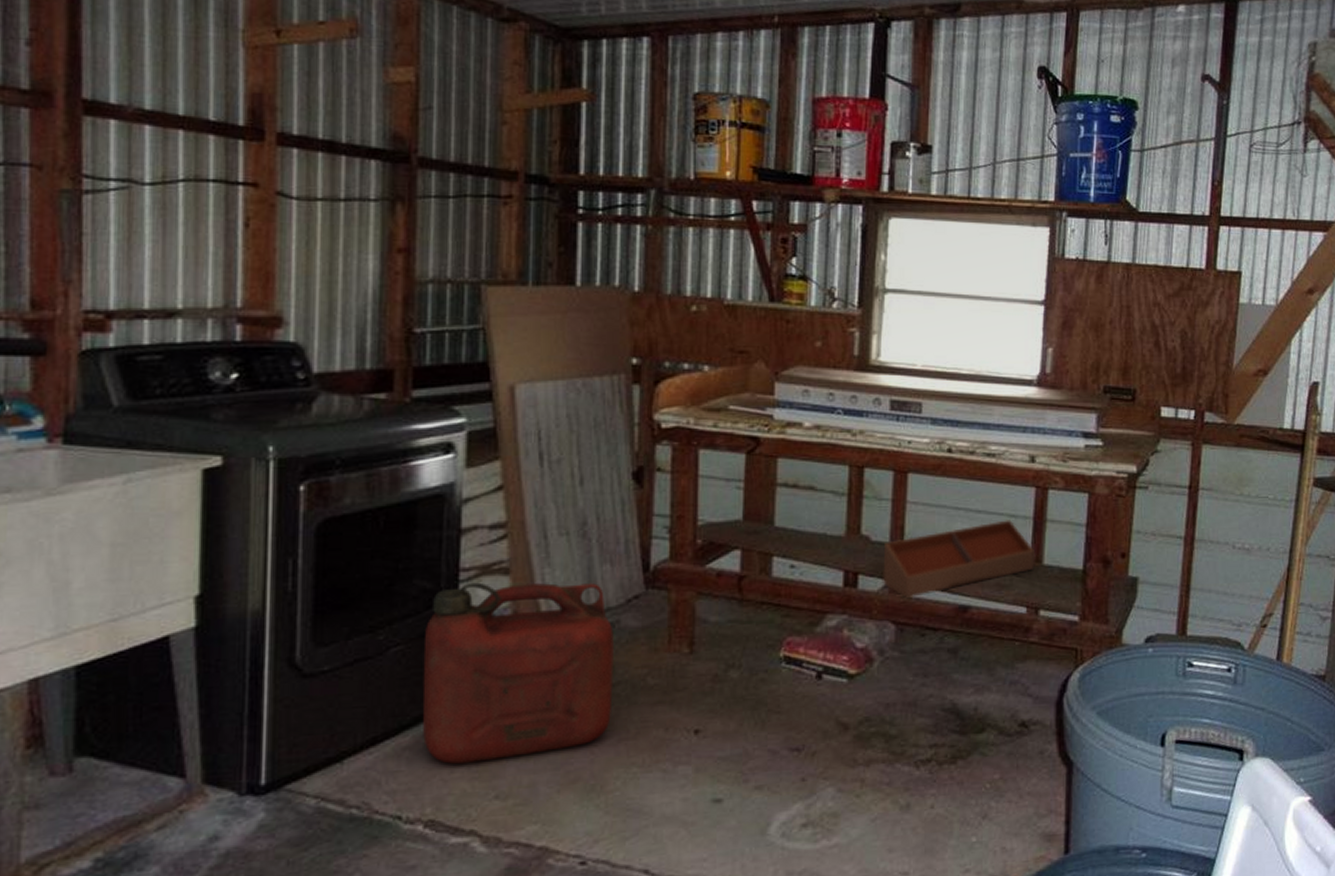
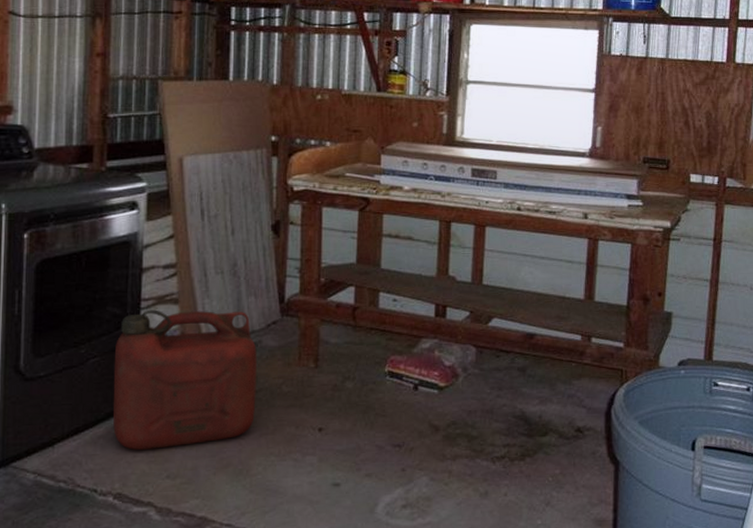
storage bin: present [881,520,1036,599] -> none [465,265,589,327]

